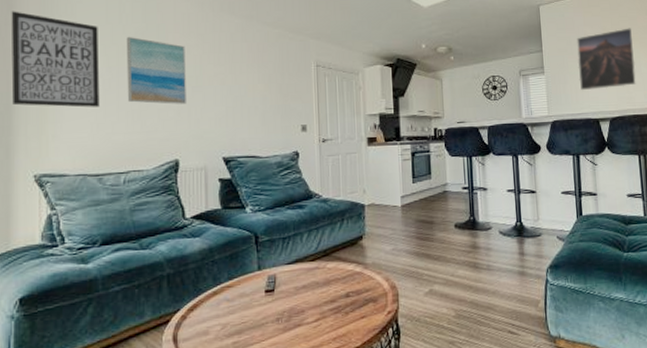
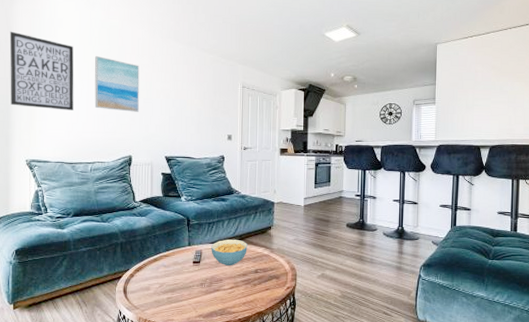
cereal bowl: none [288,255,334,292] -> present [211,239,247,266]
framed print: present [577,28,636,91] -> none [466,67,519,121]

